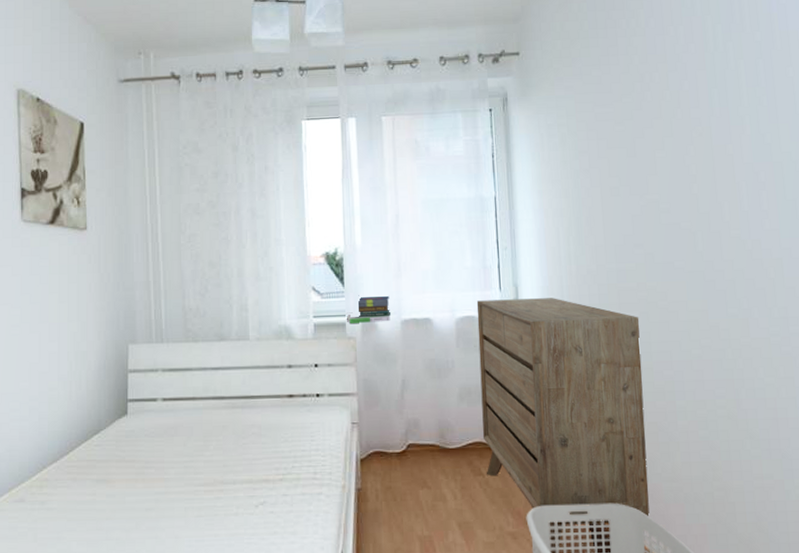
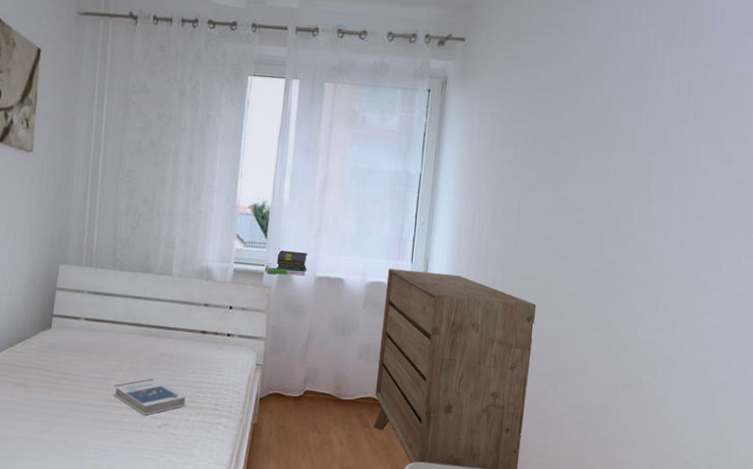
hardback book: none [201,454,281,496] -> present [112,378,186,415]

